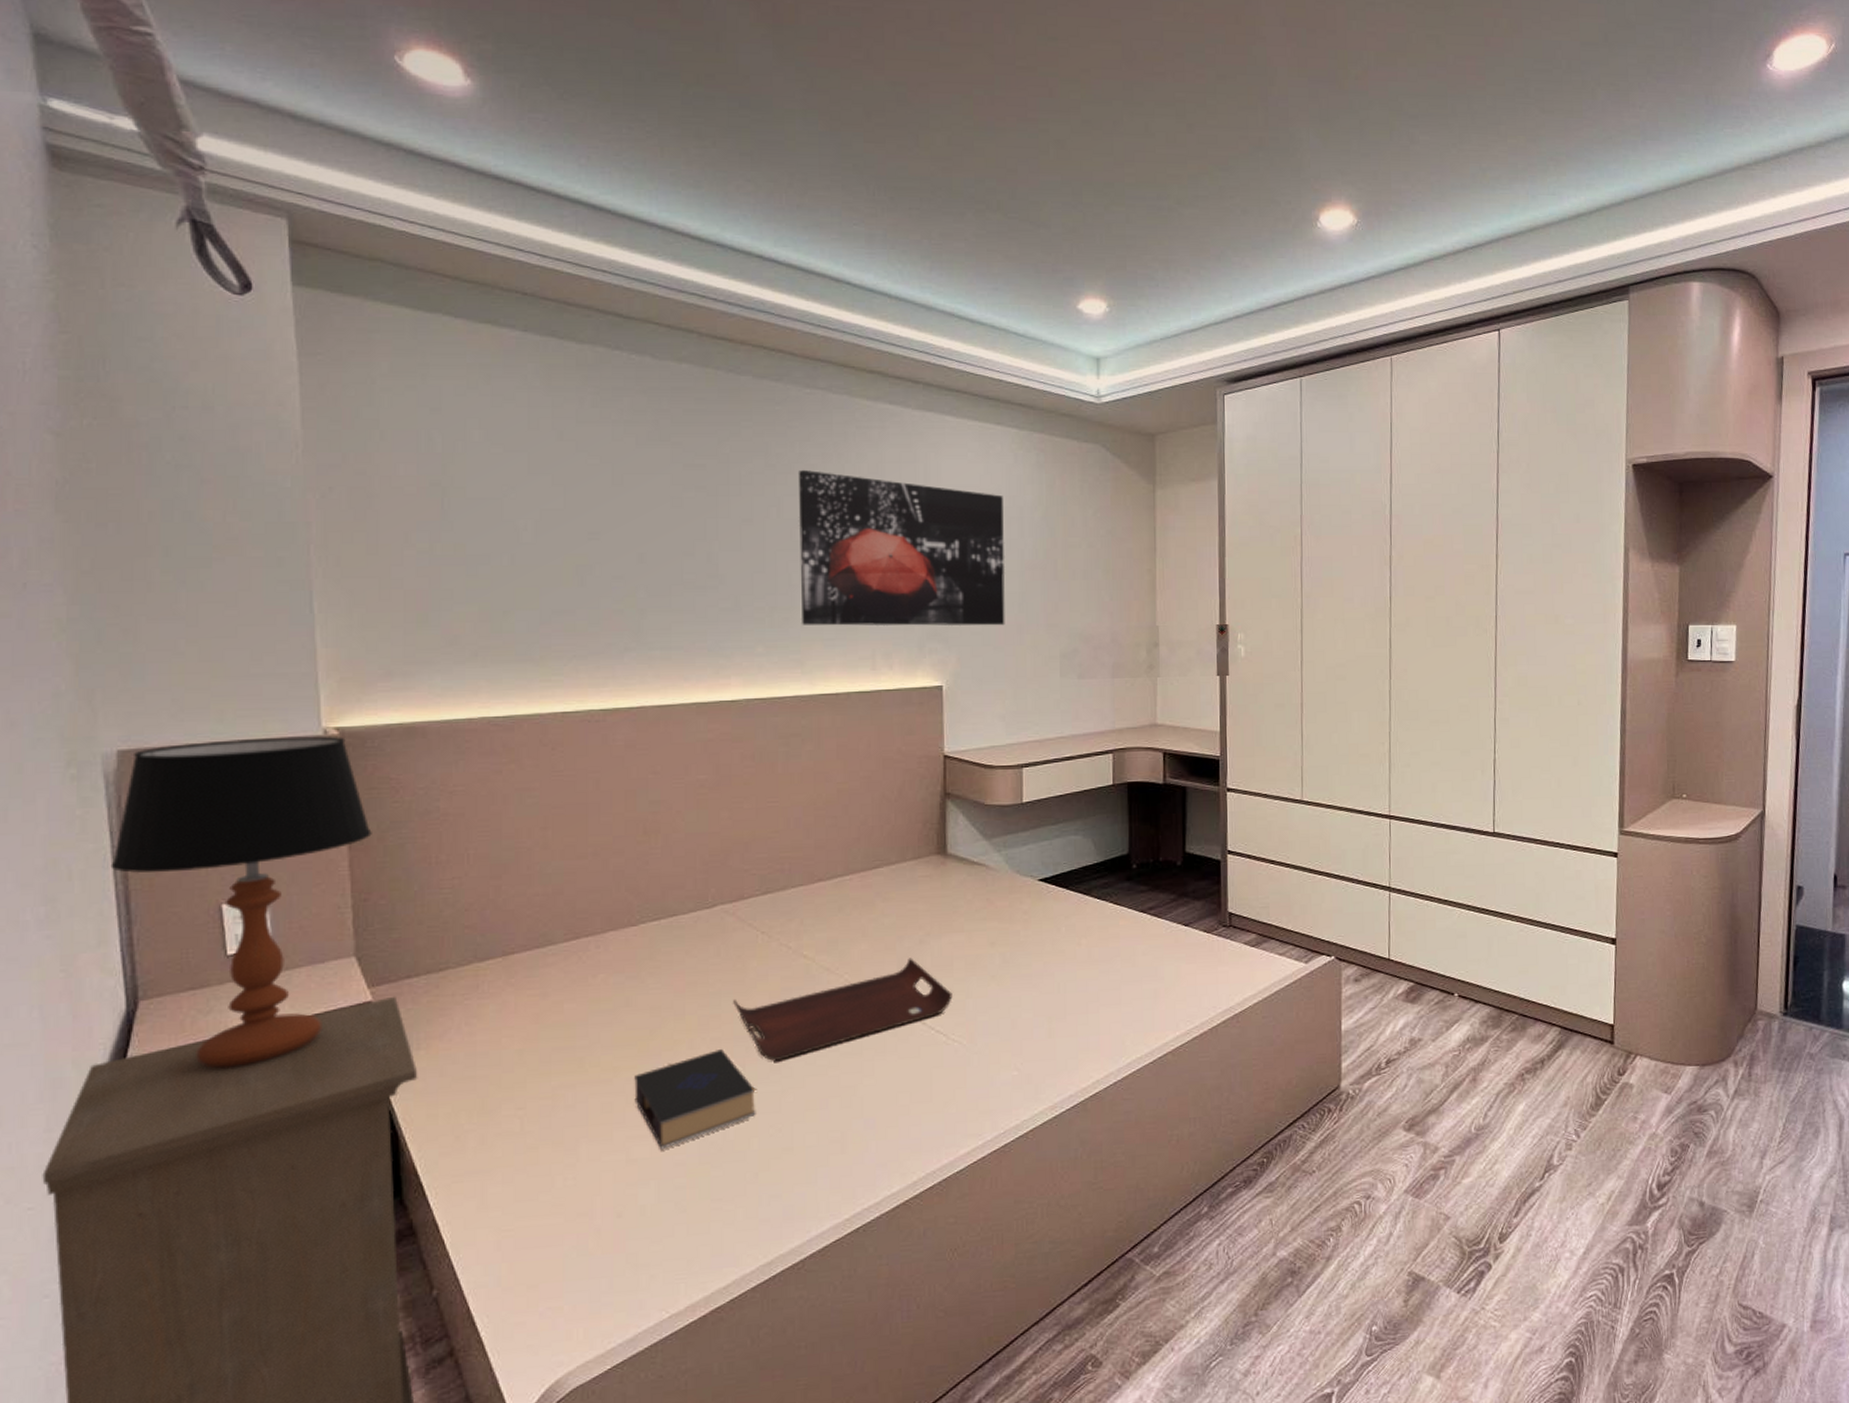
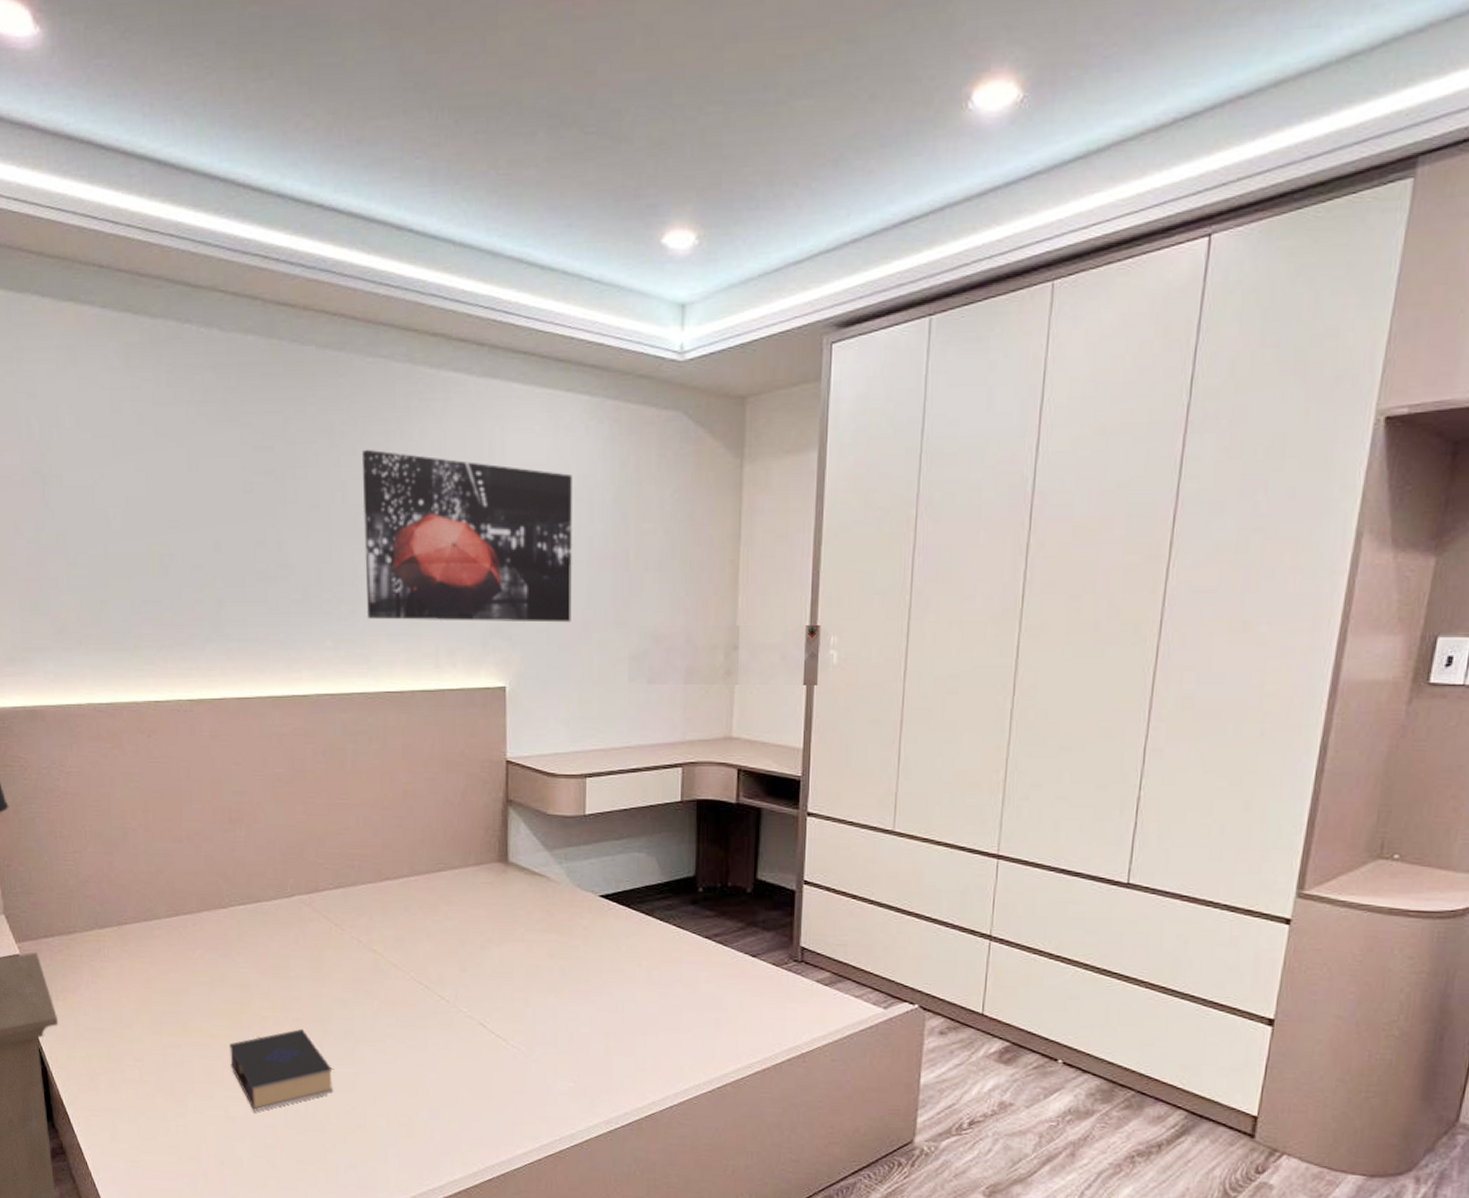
serving tray: present [733,958,952,1061] -> none [311,962,512,1046]

